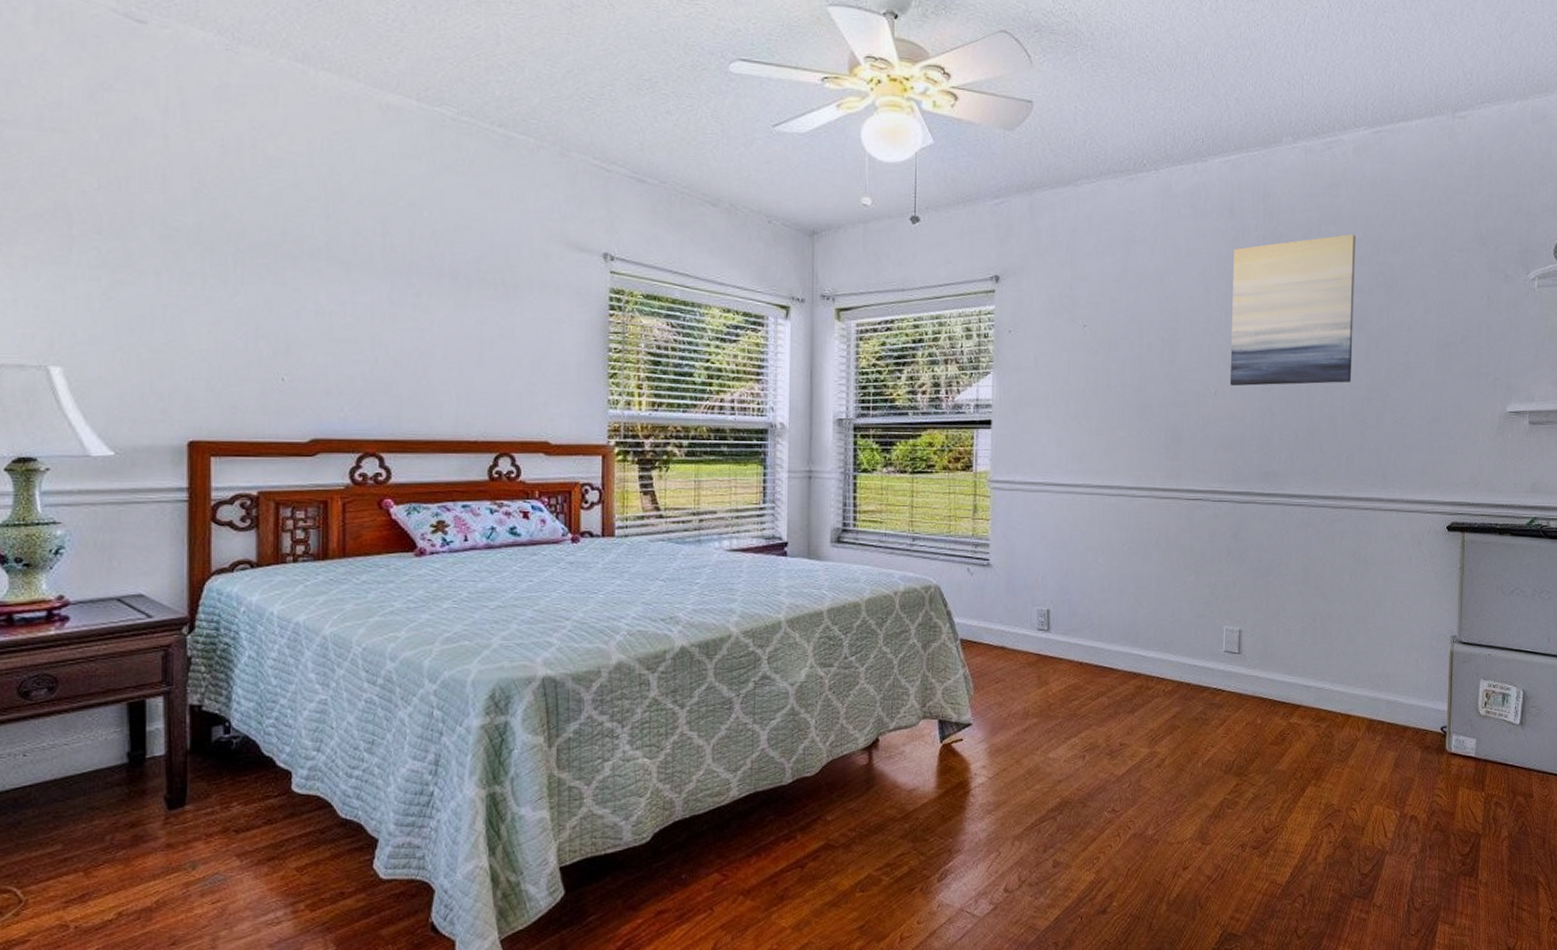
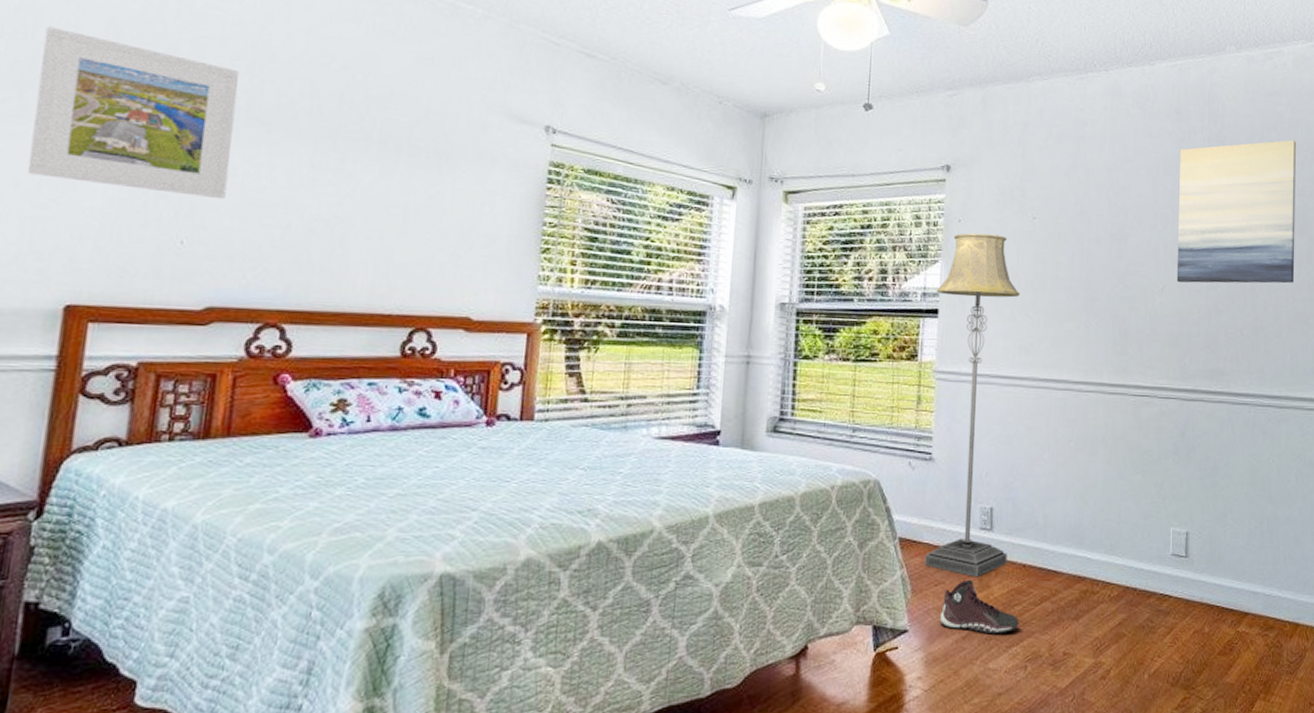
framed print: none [137,178,317,338] -> present [27,26,239,200]
floor lamp: none [986,343,1072,675] -> present [925,233,1020,578]
sneaker: none [1001,676,1077,727] -> present [939,579,1020,634]

